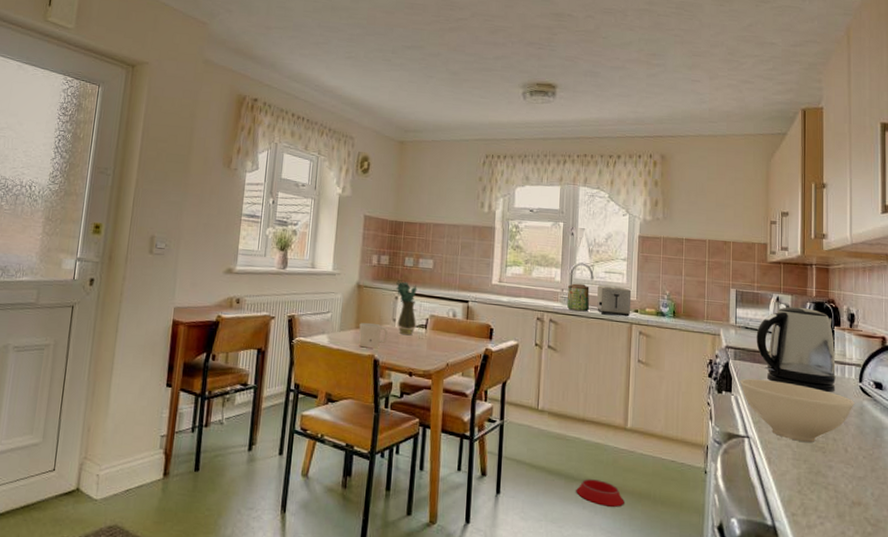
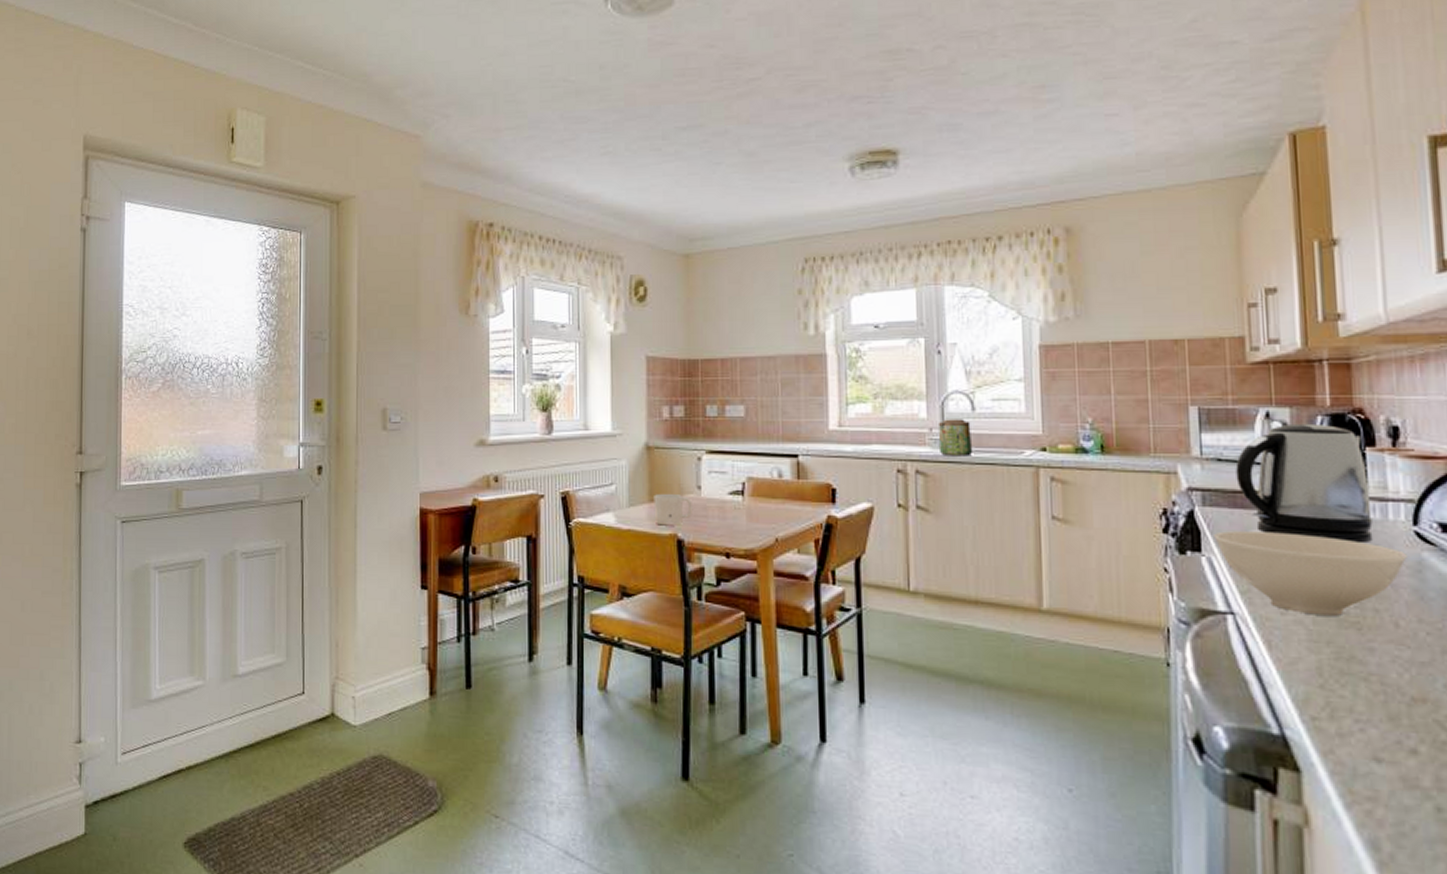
vase: present [396,278,417,336] -> none [697,434,729,506]
pet bowl: present [576,479,624,507] -> none [973,680,1046,716]
toaster: present [597,285,632,317] -> none [983,419,1036,458]

